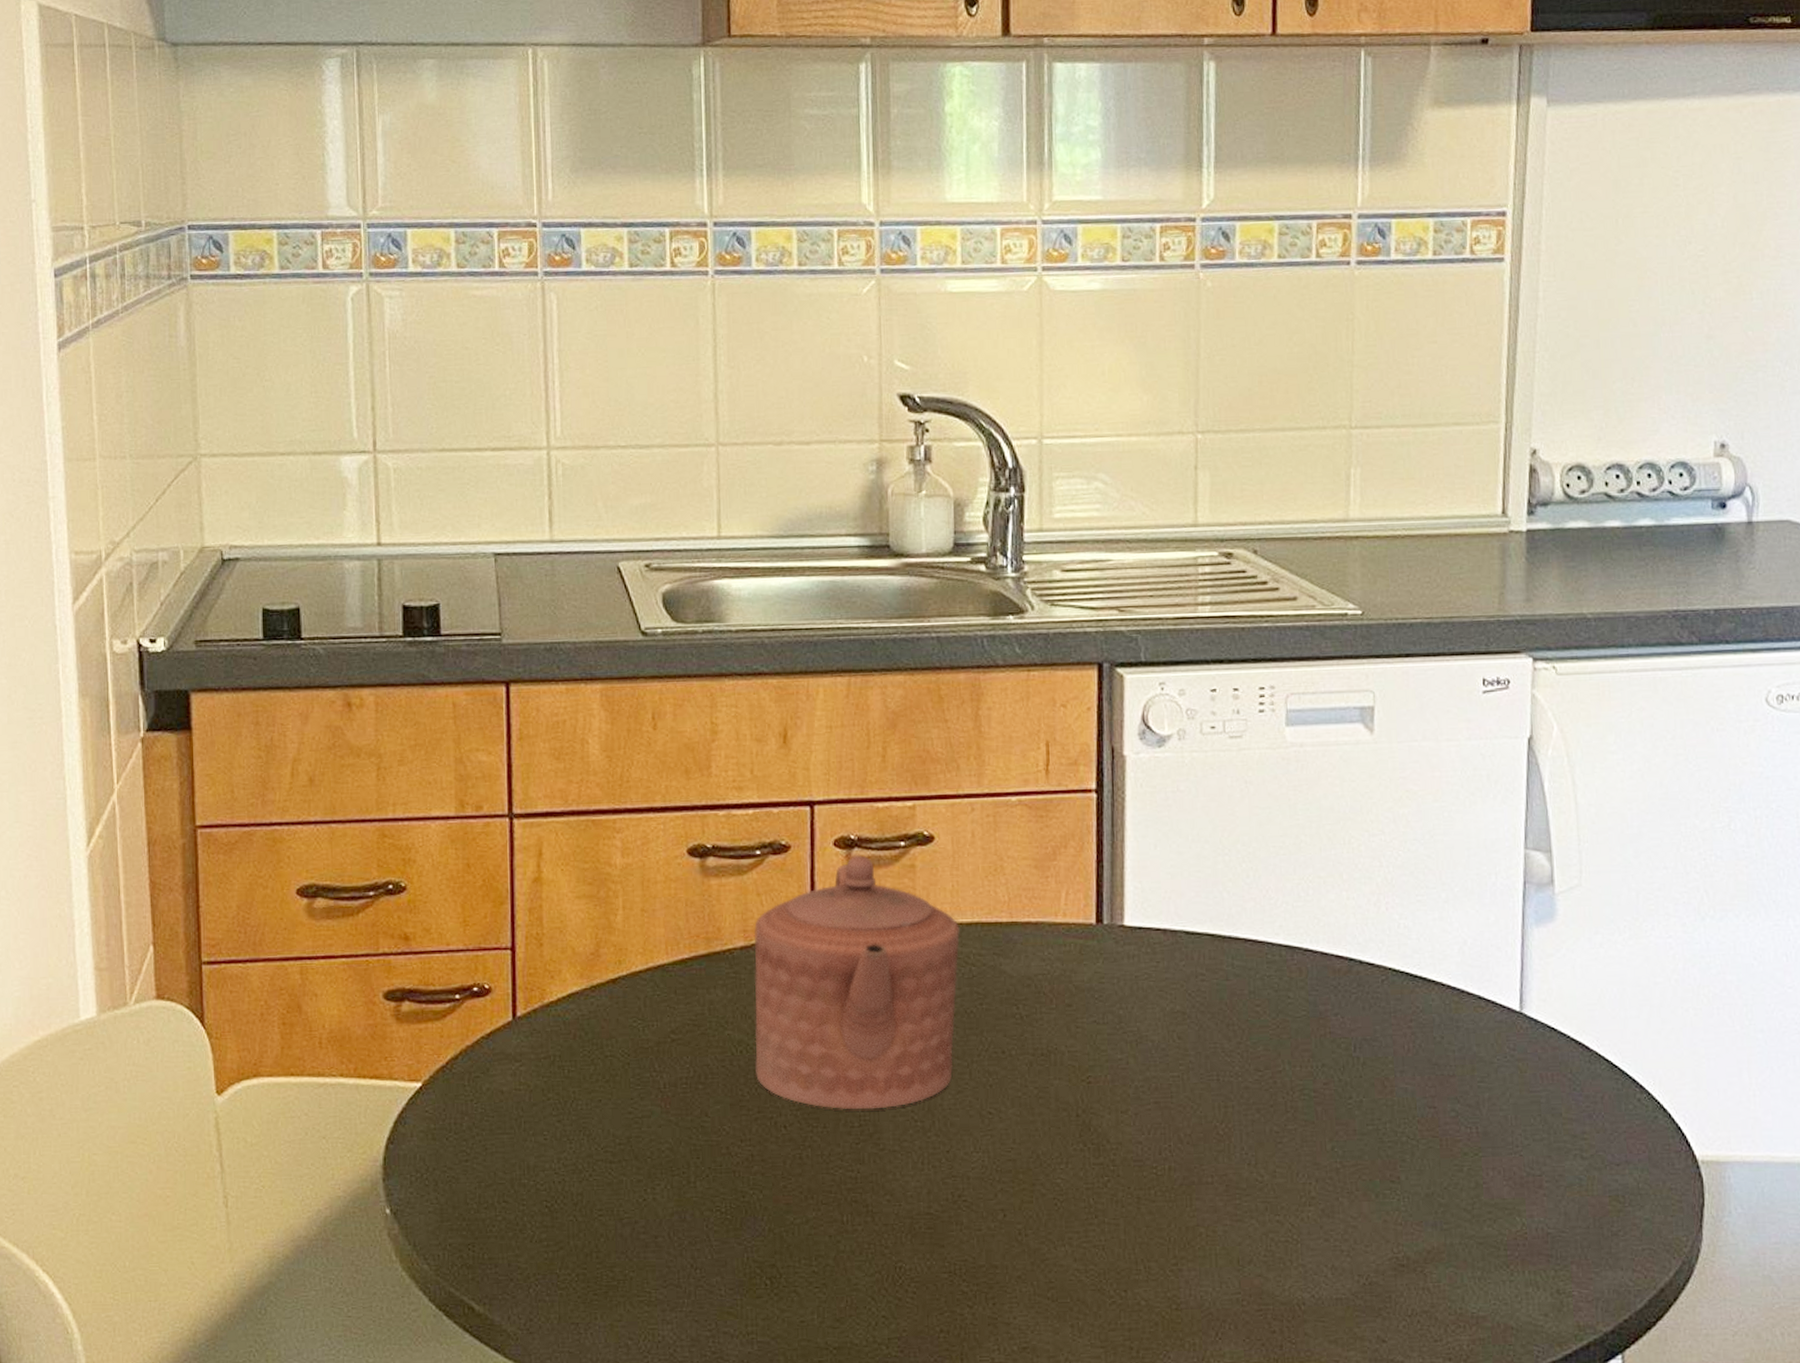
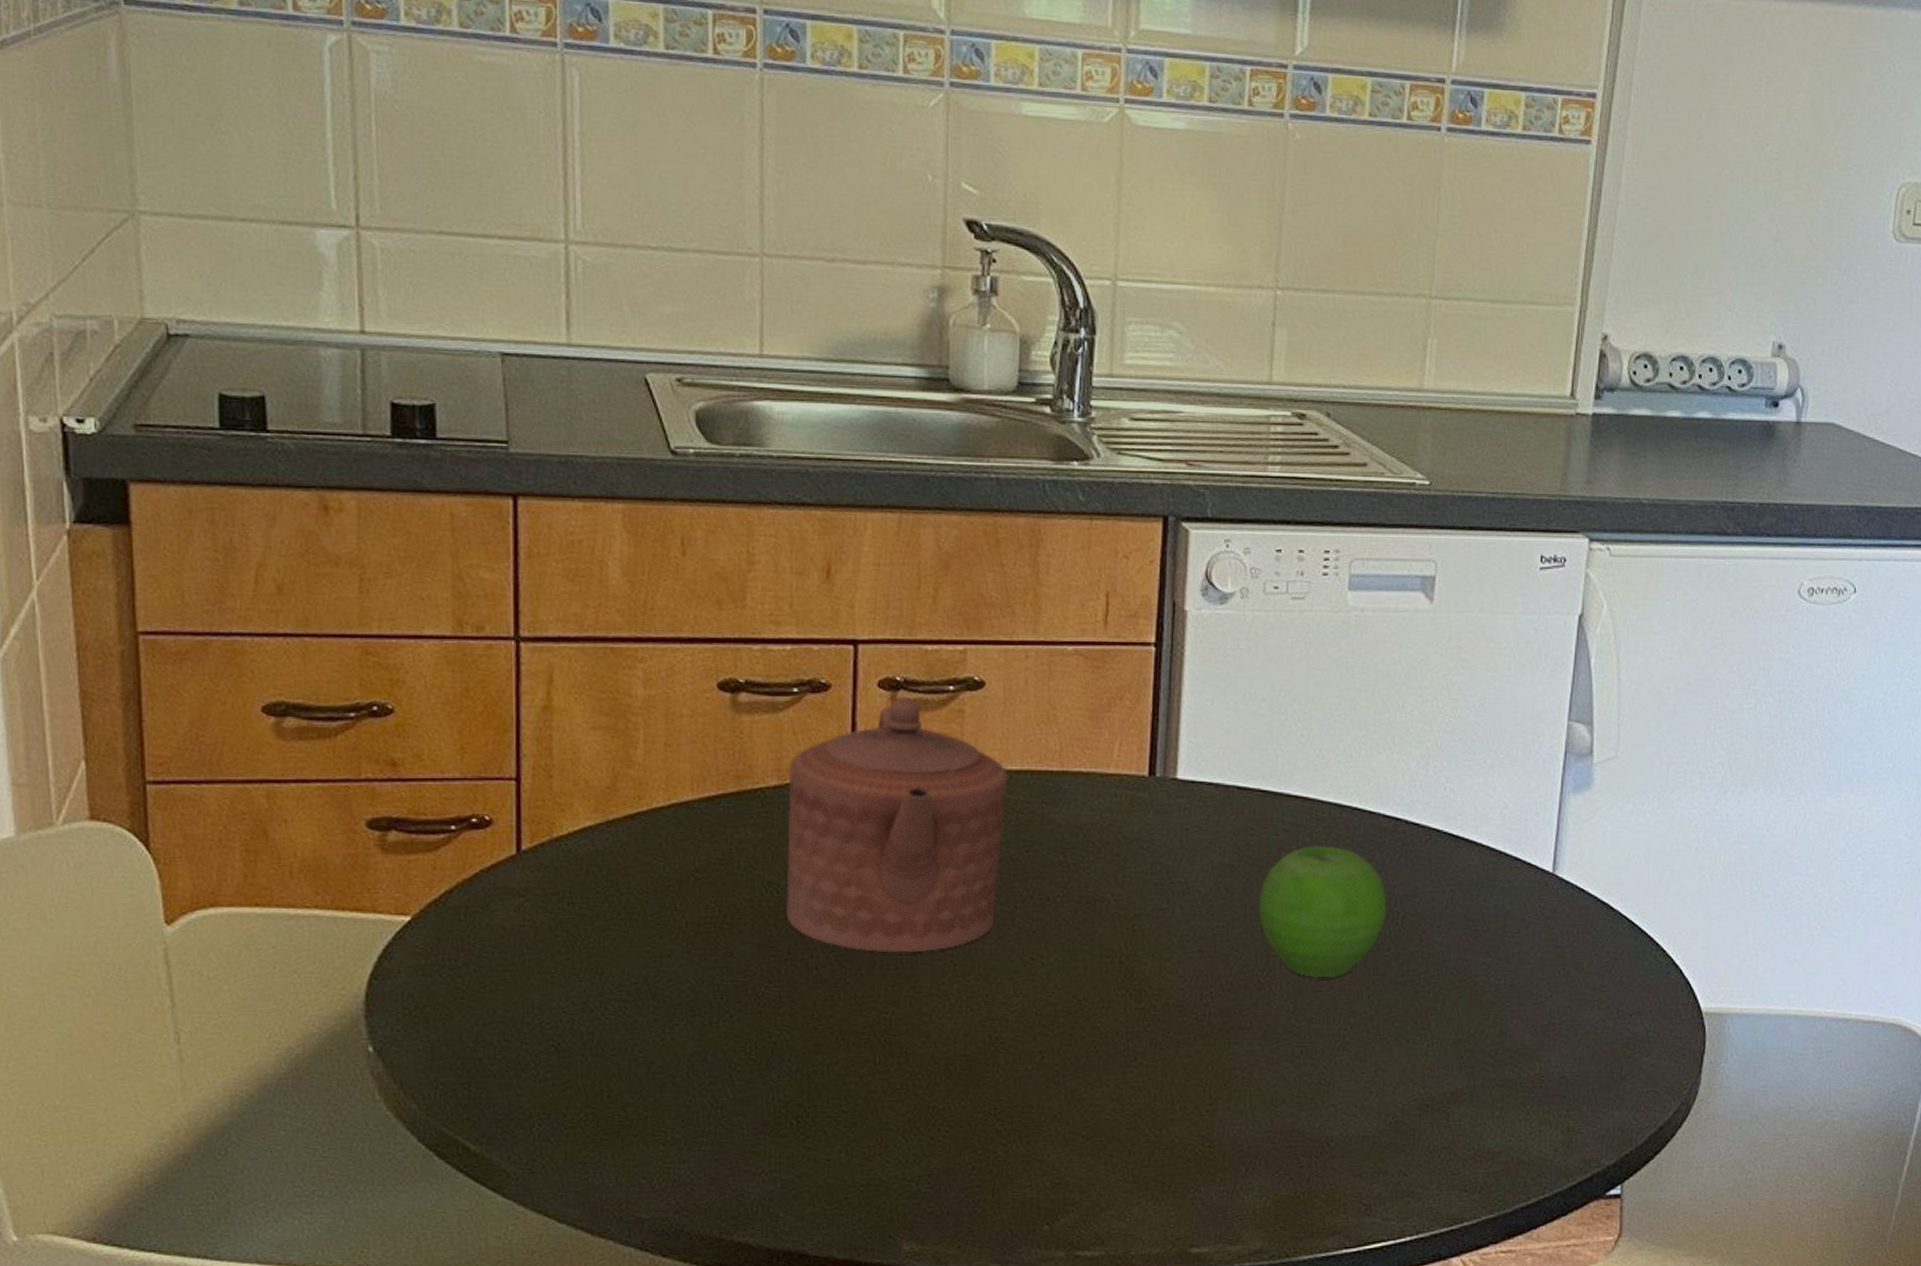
fruit: none [1213,989,1346,1129] -> present [1258,846,1387,978]

